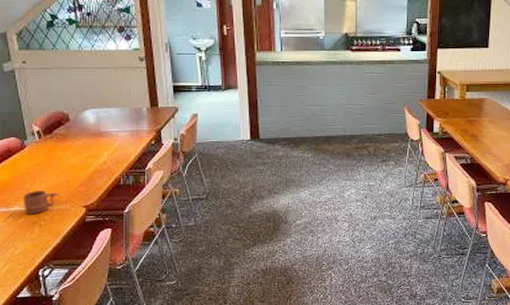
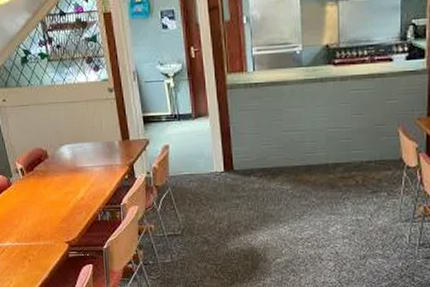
mug: present [23,191,59,215] -> none [13,227,44,250]

